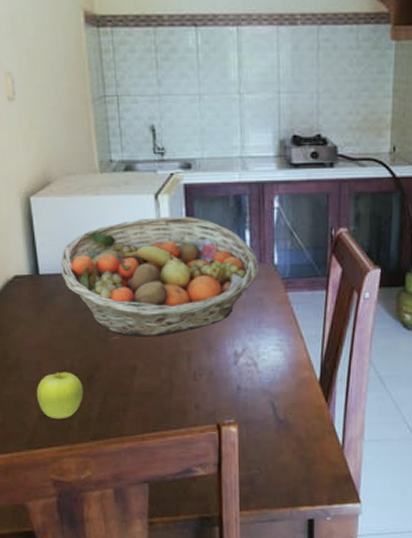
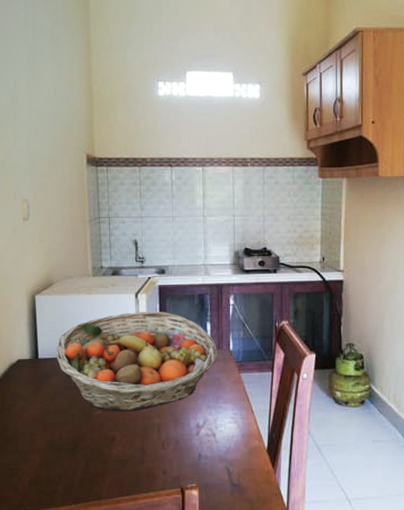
fruit: present [36,372,84,419] -> none [29,442,69,485]

